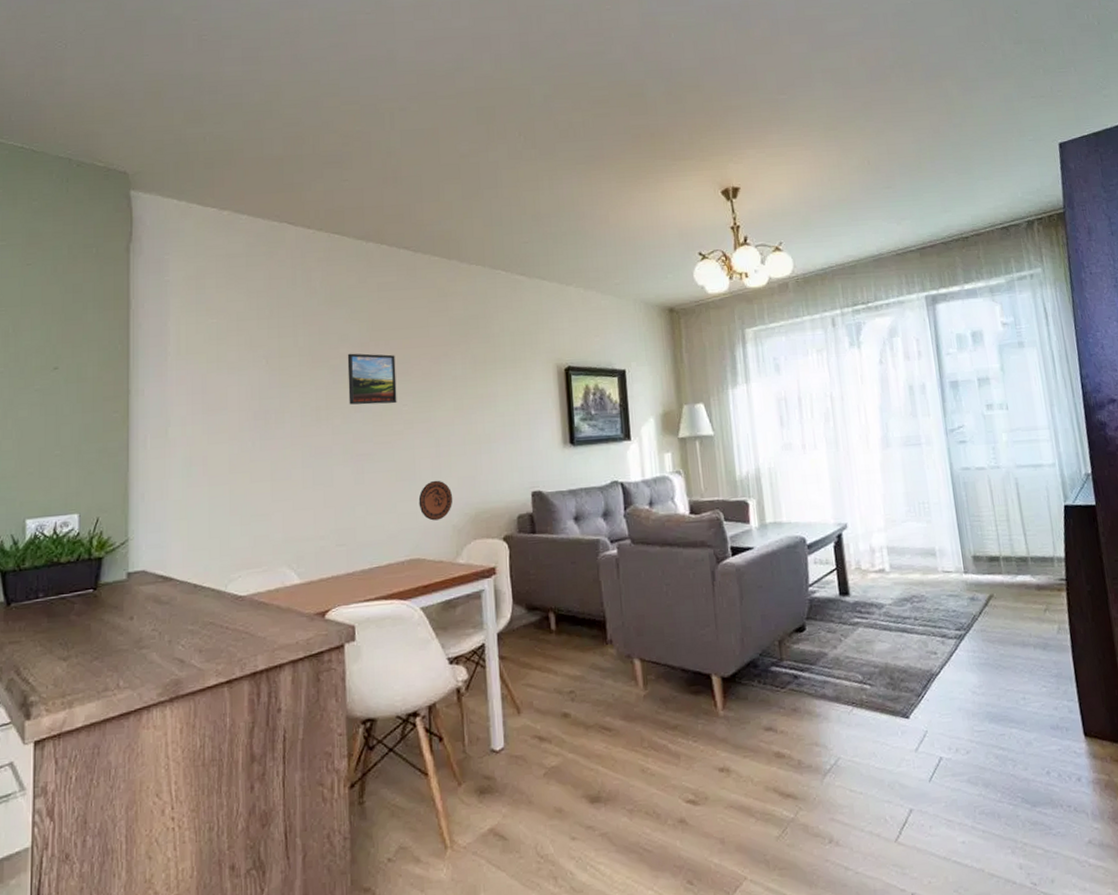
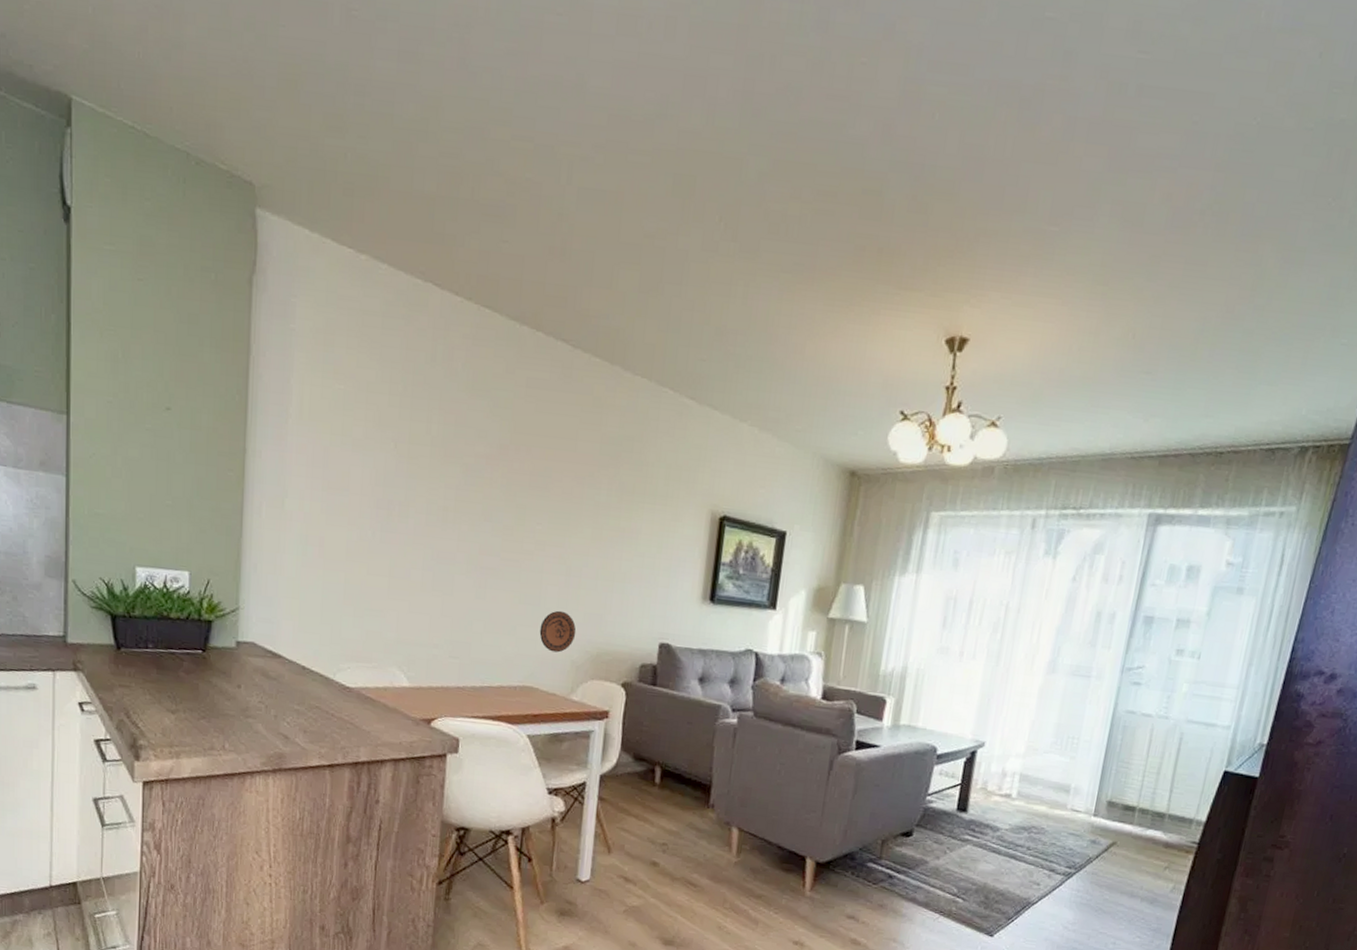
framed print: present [347,353,397,405] -> none [479,453,536,520]

